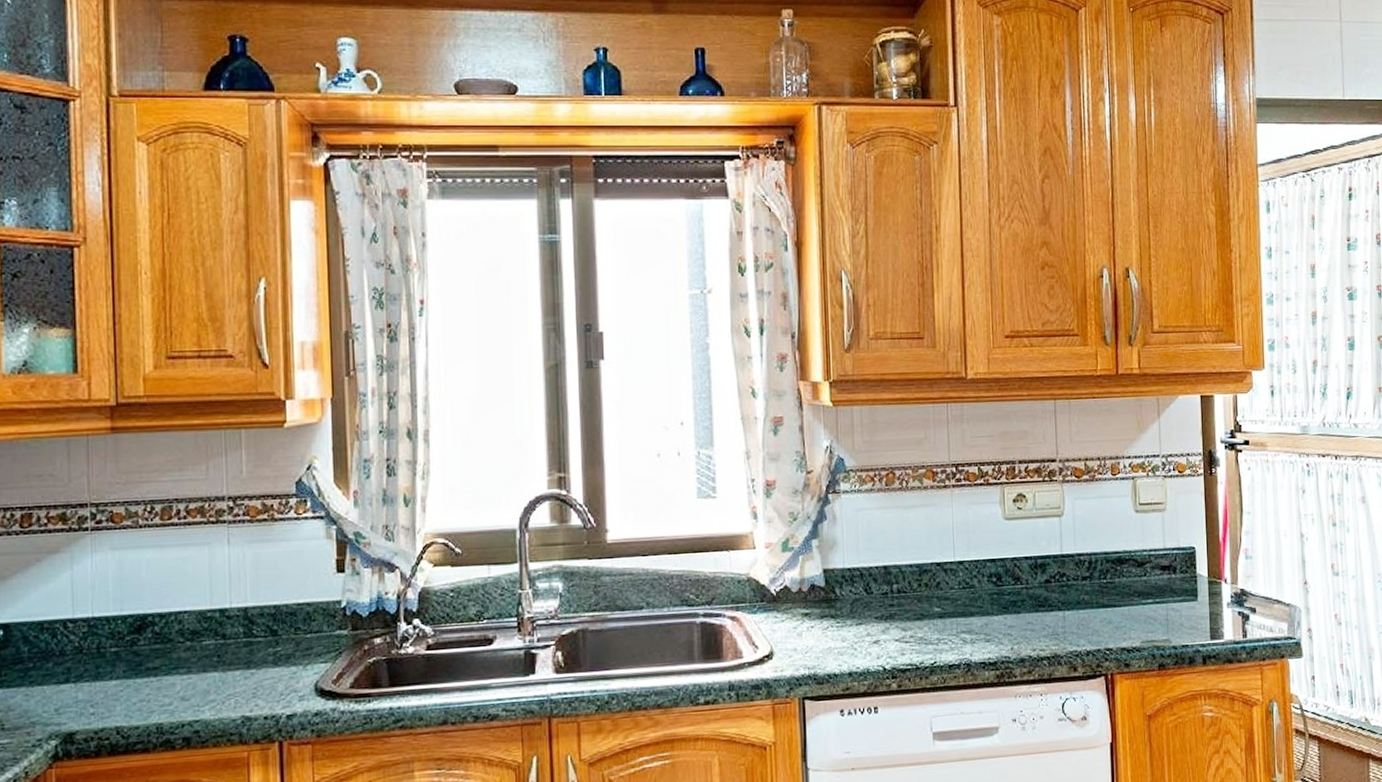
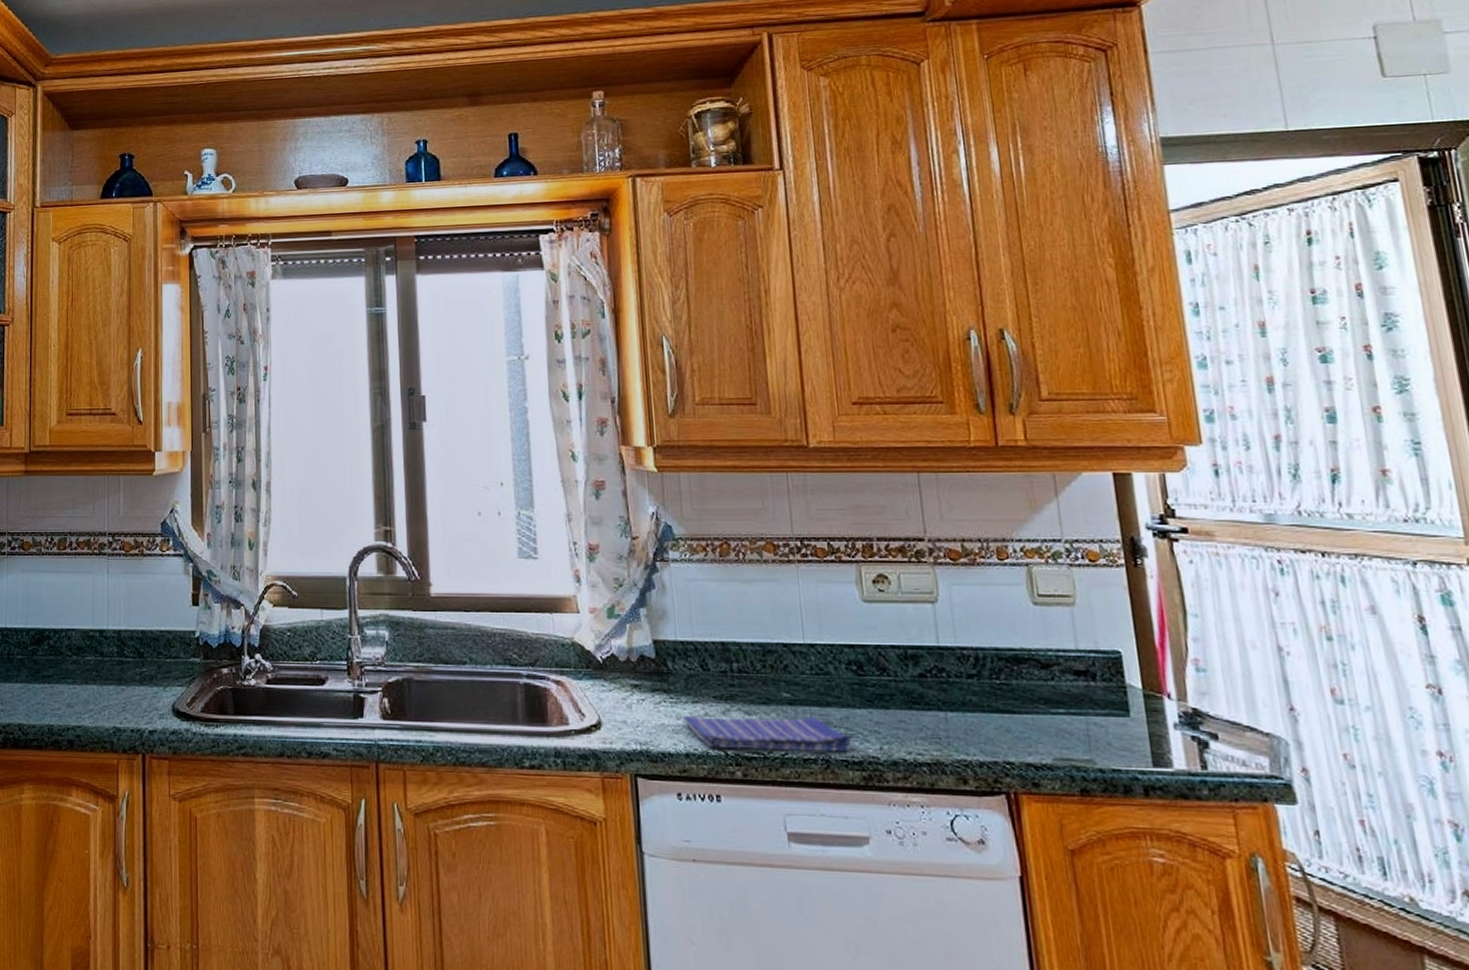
dish towel: none [848,627,990,665] -> present [683,716,853,753]

